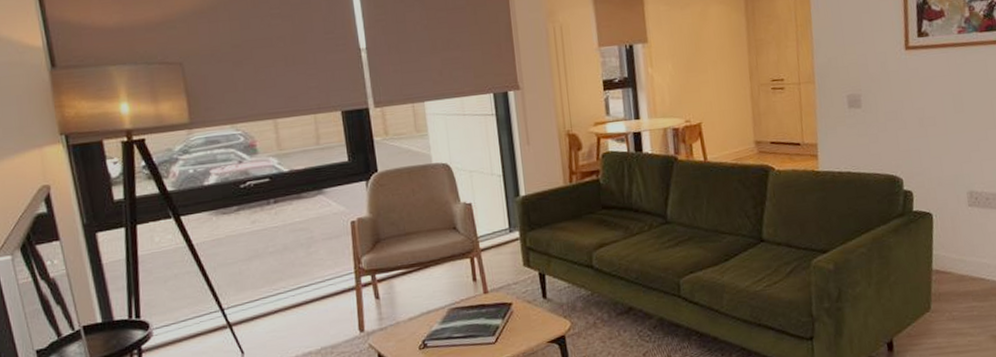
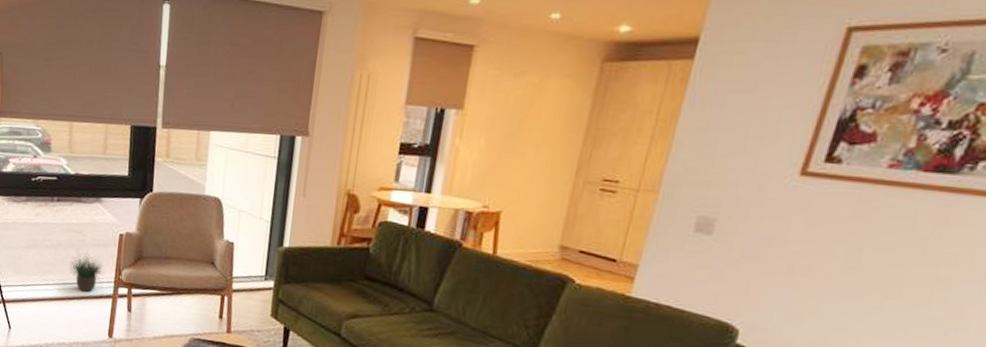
potted plant: none [300,249,343,291] -> present [68,251,105,292]

